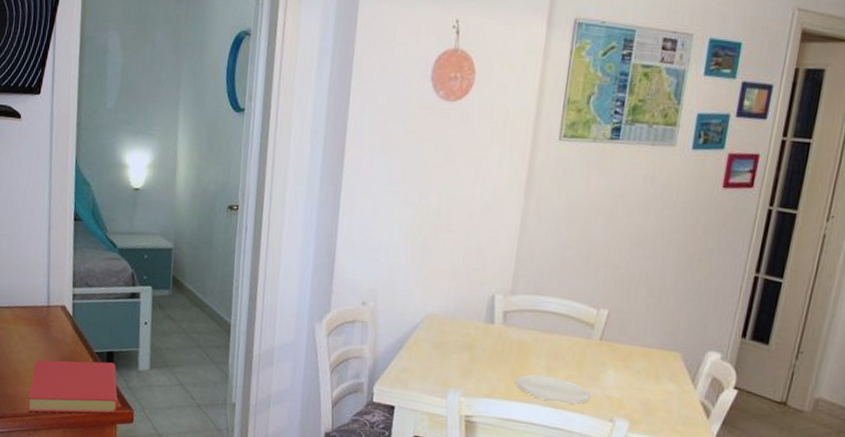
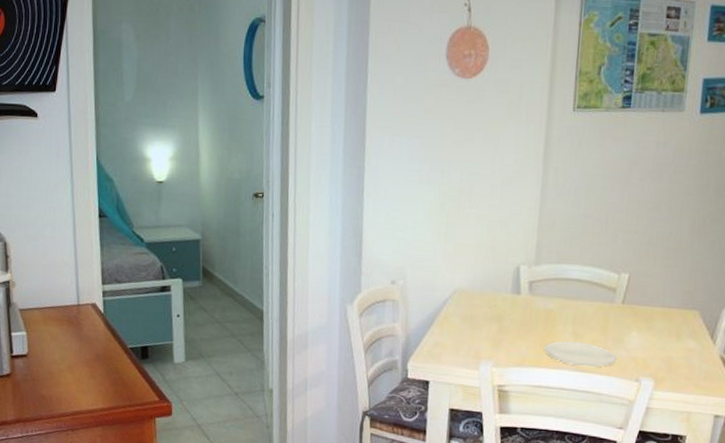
book: present [28,360,118,414] -> none [64,357,156,412]

